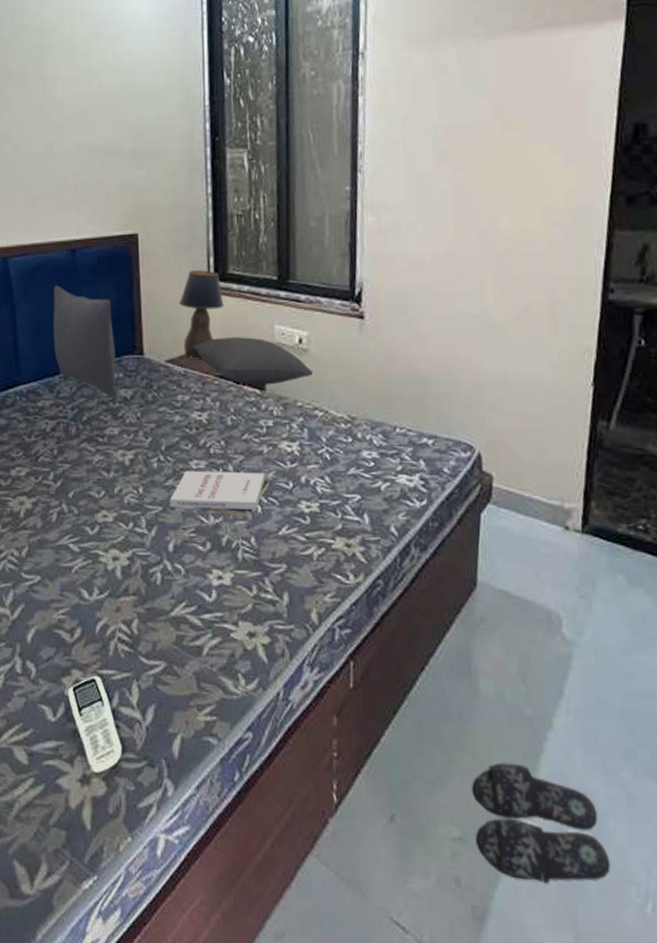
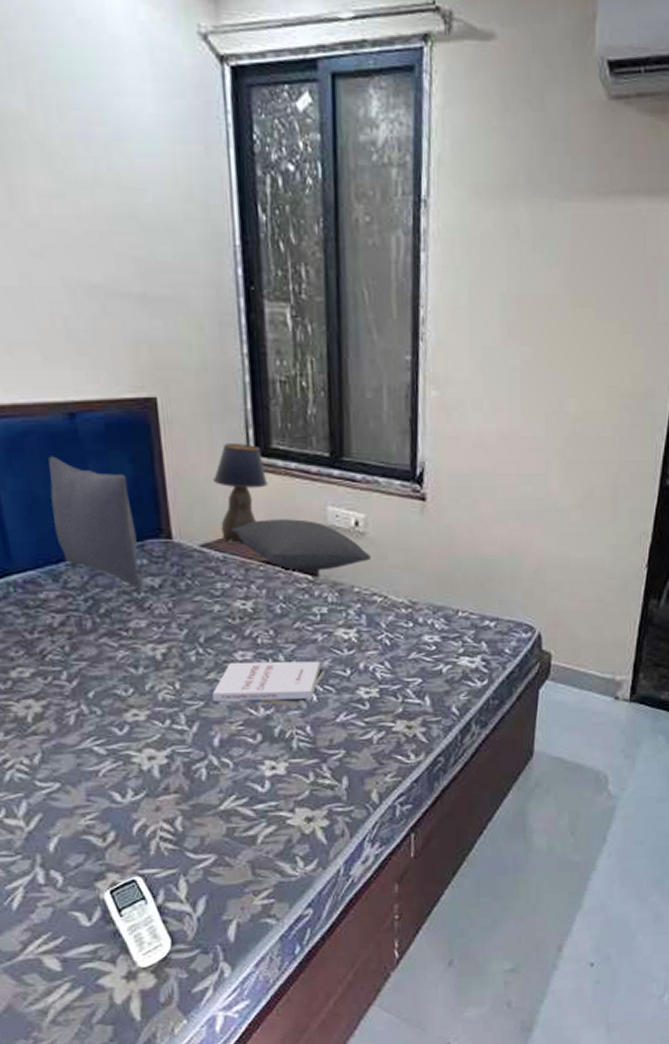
slippers: present [471,762,610,884] -> none [523,902,638,994]

